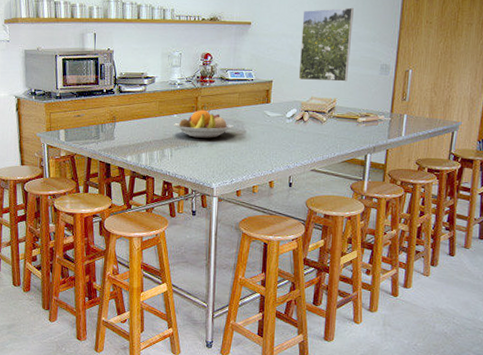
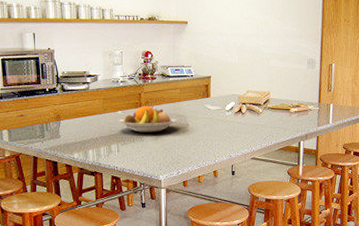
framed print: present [298,7,354,82] -> none [234,7,281,76]

